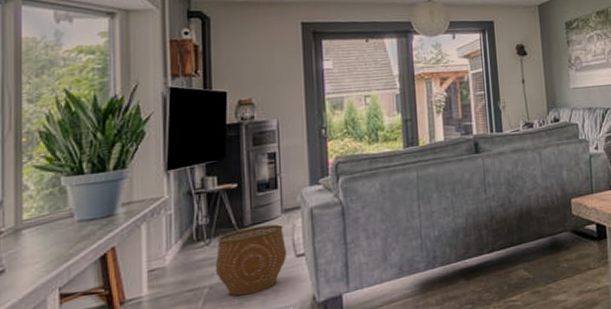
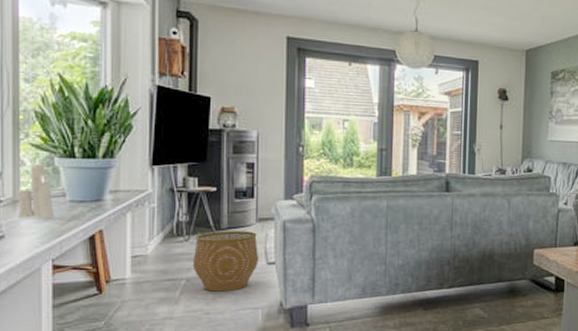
candle: none [18,179,62,248] -> present [16,157,55,220]

